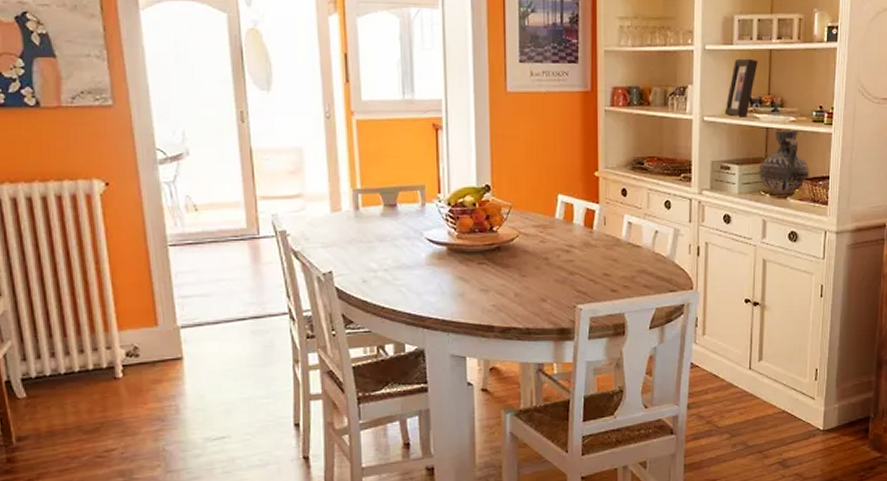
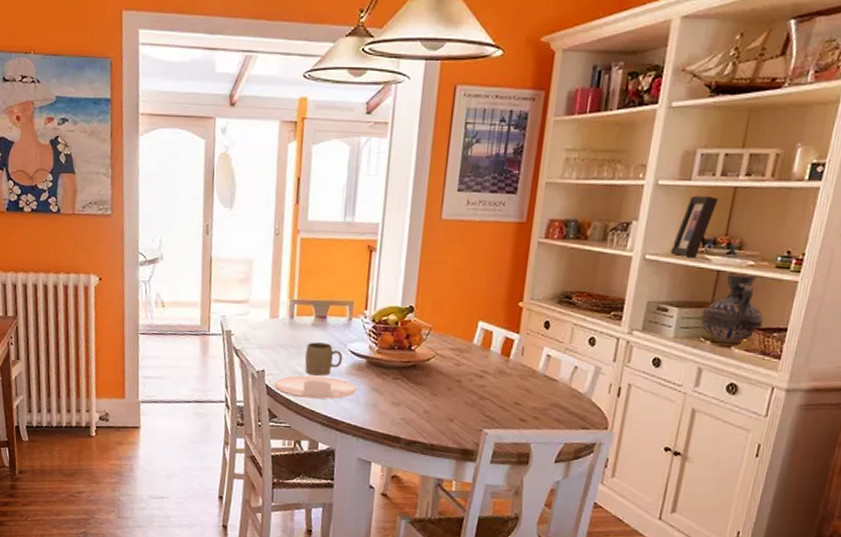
plate: none [344,270,441,297] -> present [273,375,358,400]
mug: none [377,234,421,271] -> present [304,342,343,376]

